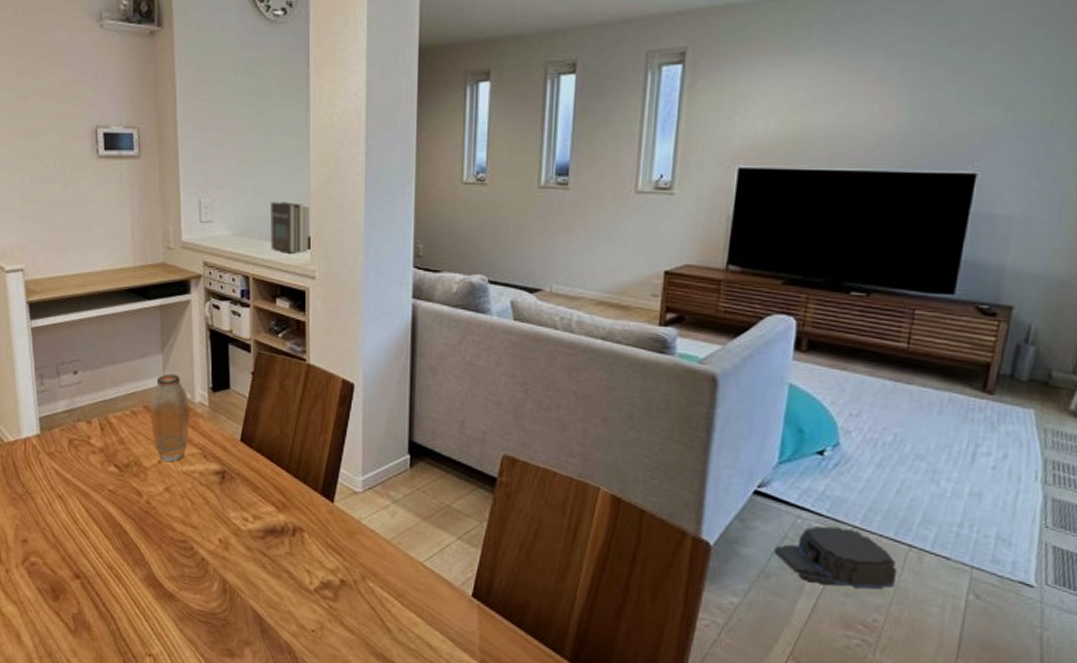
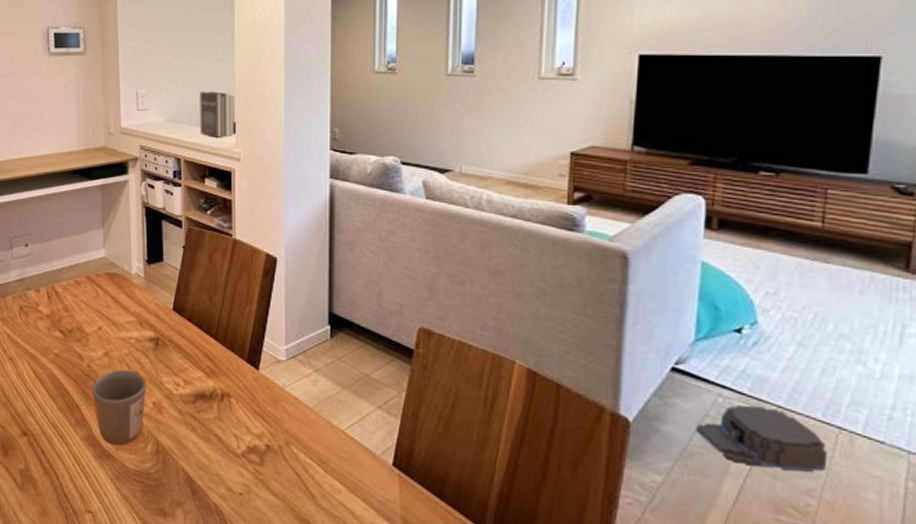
vase: present [150,374,190,462] -> none [91,247,127,329]
mug: none [150,505,212,586] -> present [91,369,147,446]

